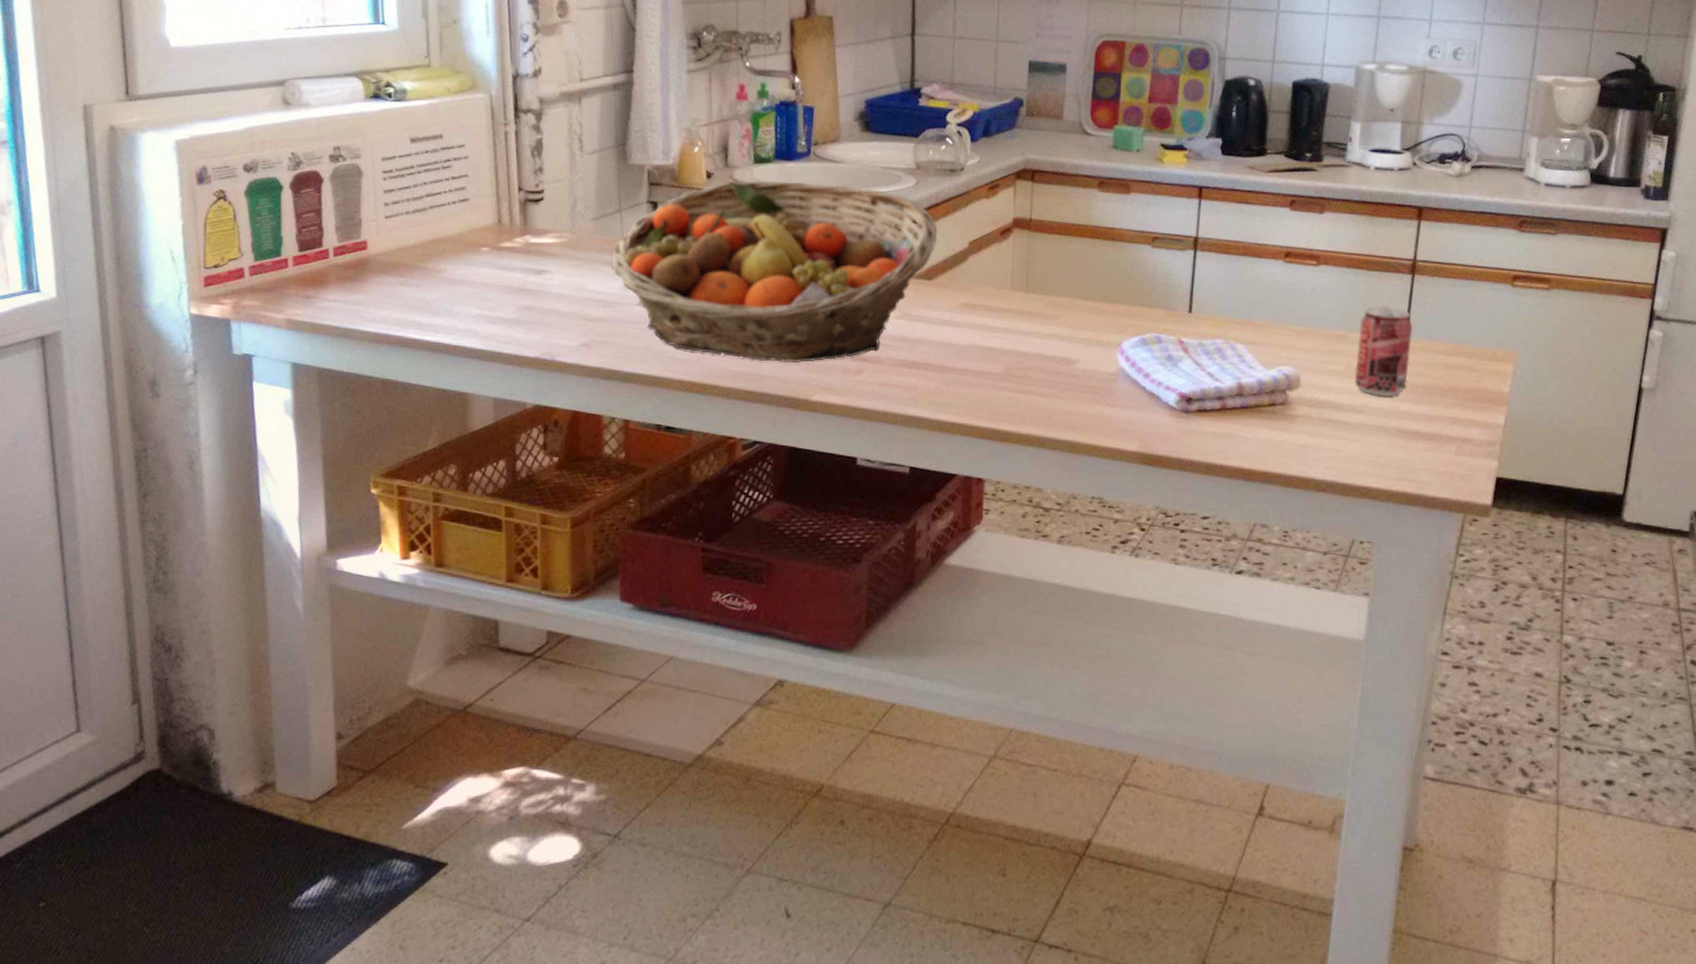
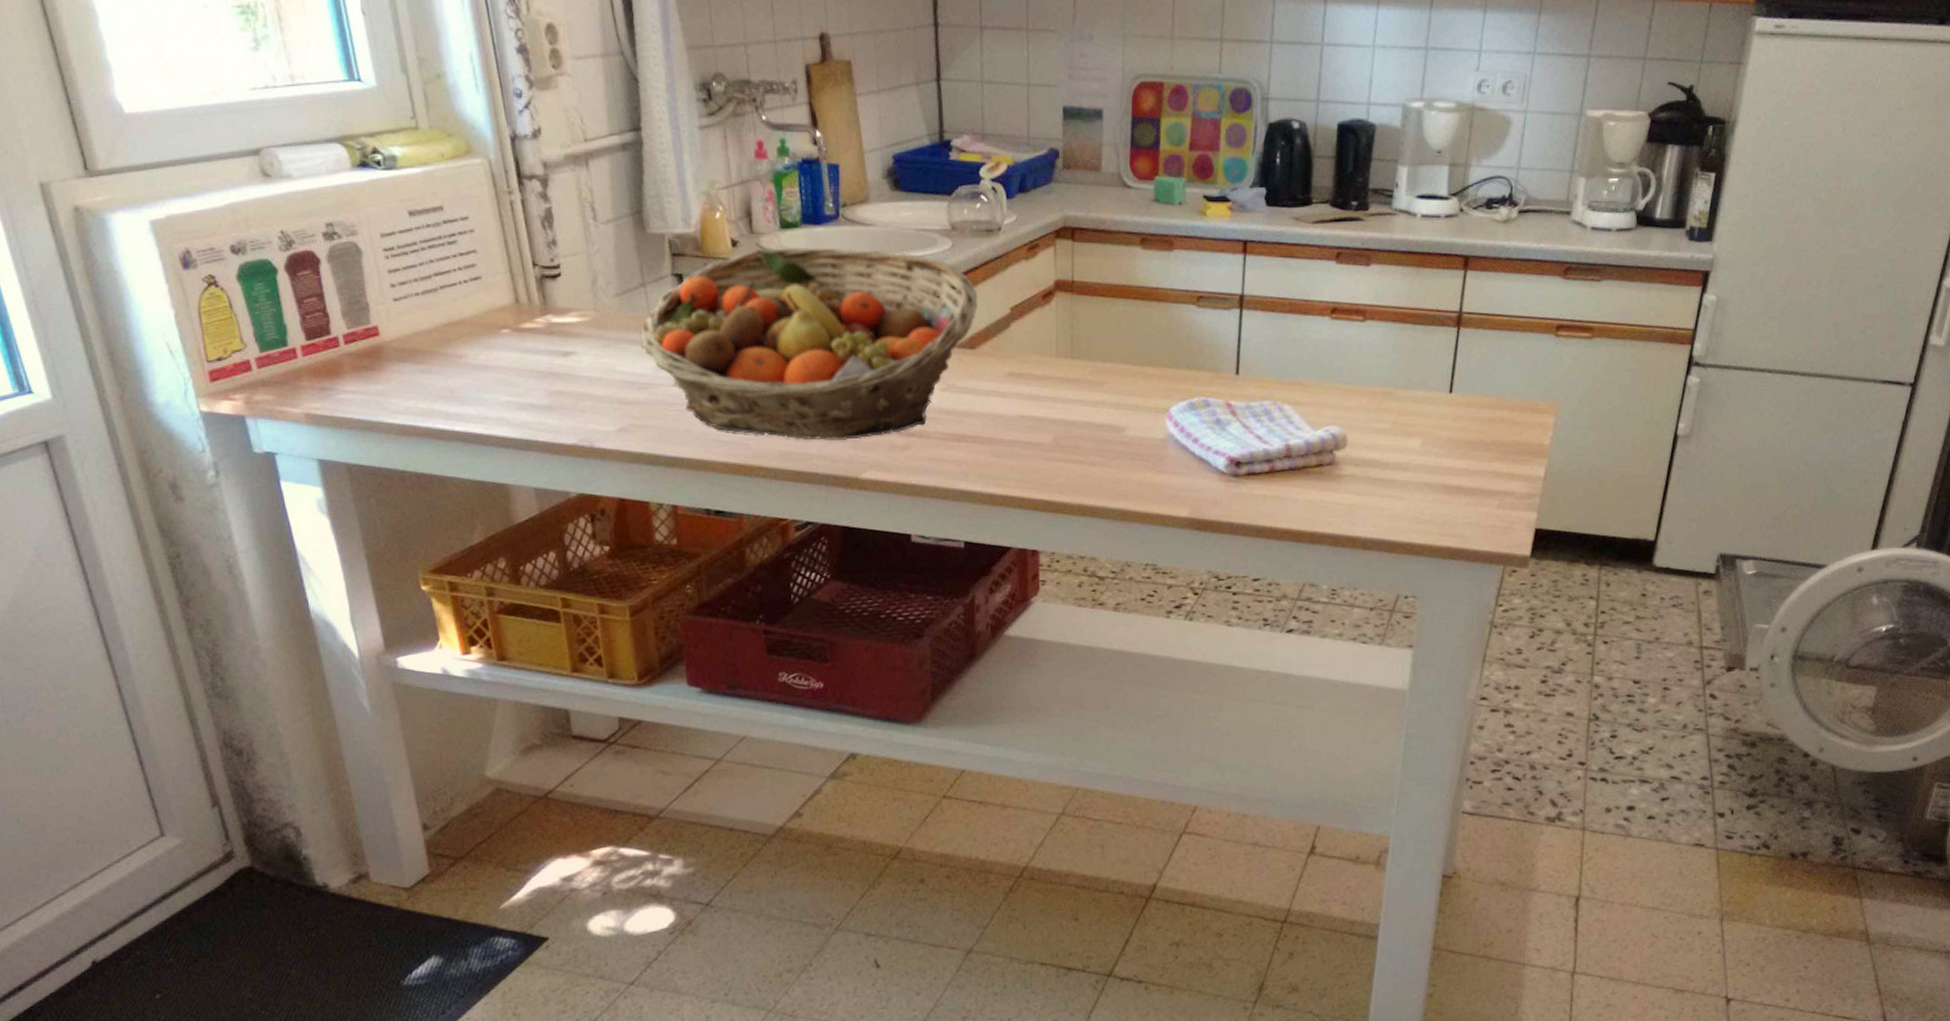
beverage can: present [1354,306,1413,397] -> none [1400,360,1458,454]

